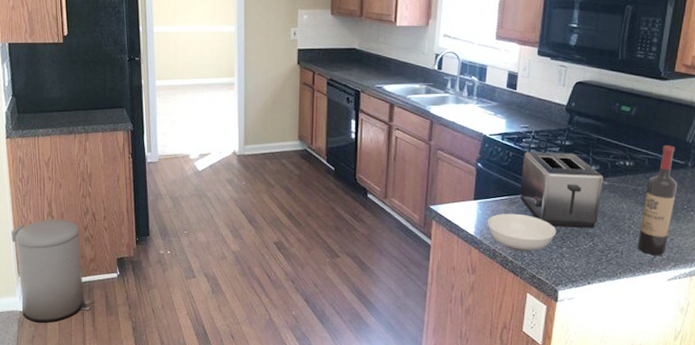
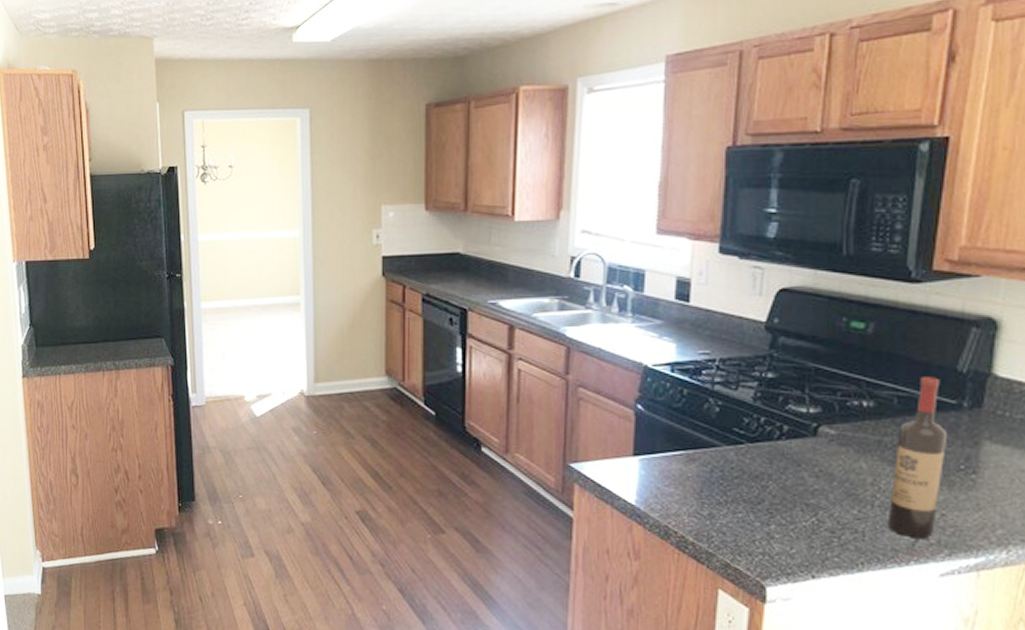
pedal bin: present [11,219,94,323] -> none [28,477,127,611]
bowl: present [487,213,557,252] -> none [654,474,759,531]
toaster: present [520,151,604,228] -> none [701,387,829,497]

